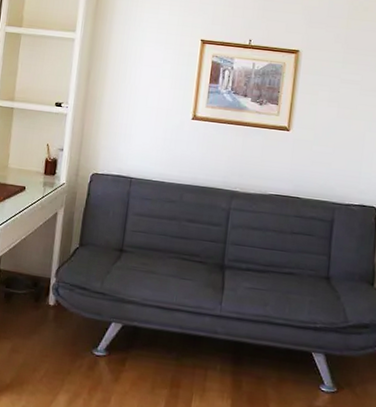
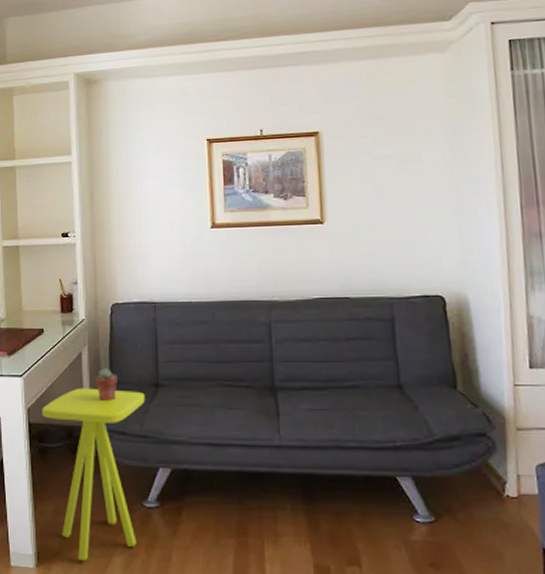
side table: none [12,243,109,395] -> present [42,388,145,560]
potted succulent: none [65,229,87,259] -> present [95,368,118,401]

